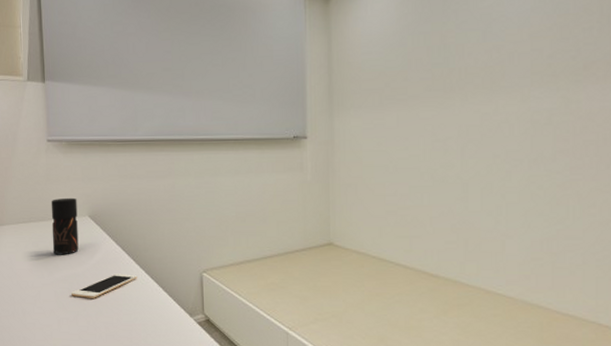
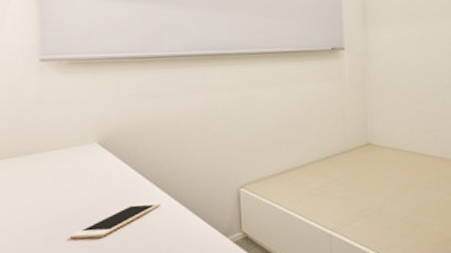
pepper grinder: present [51,197,79,255] -> none [43,123,82,193]

